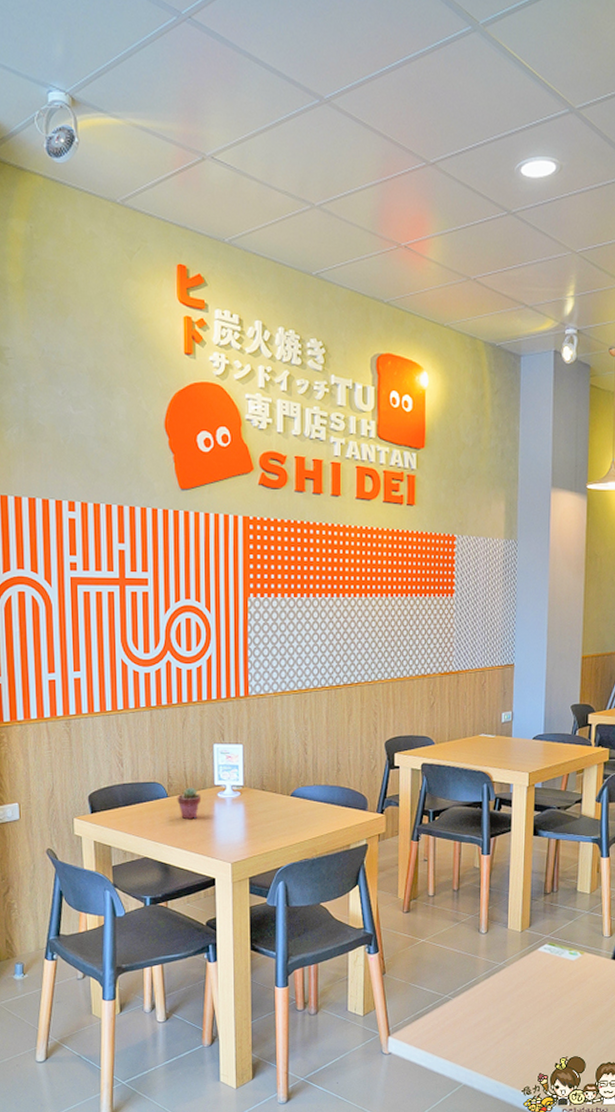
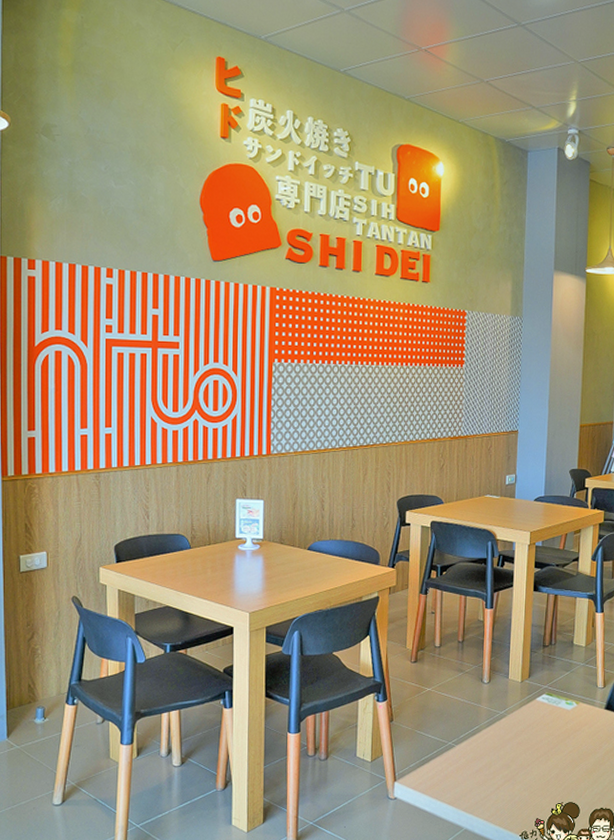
potted succulent: present [177,787,202,820] -> none [199,539,223,571]

